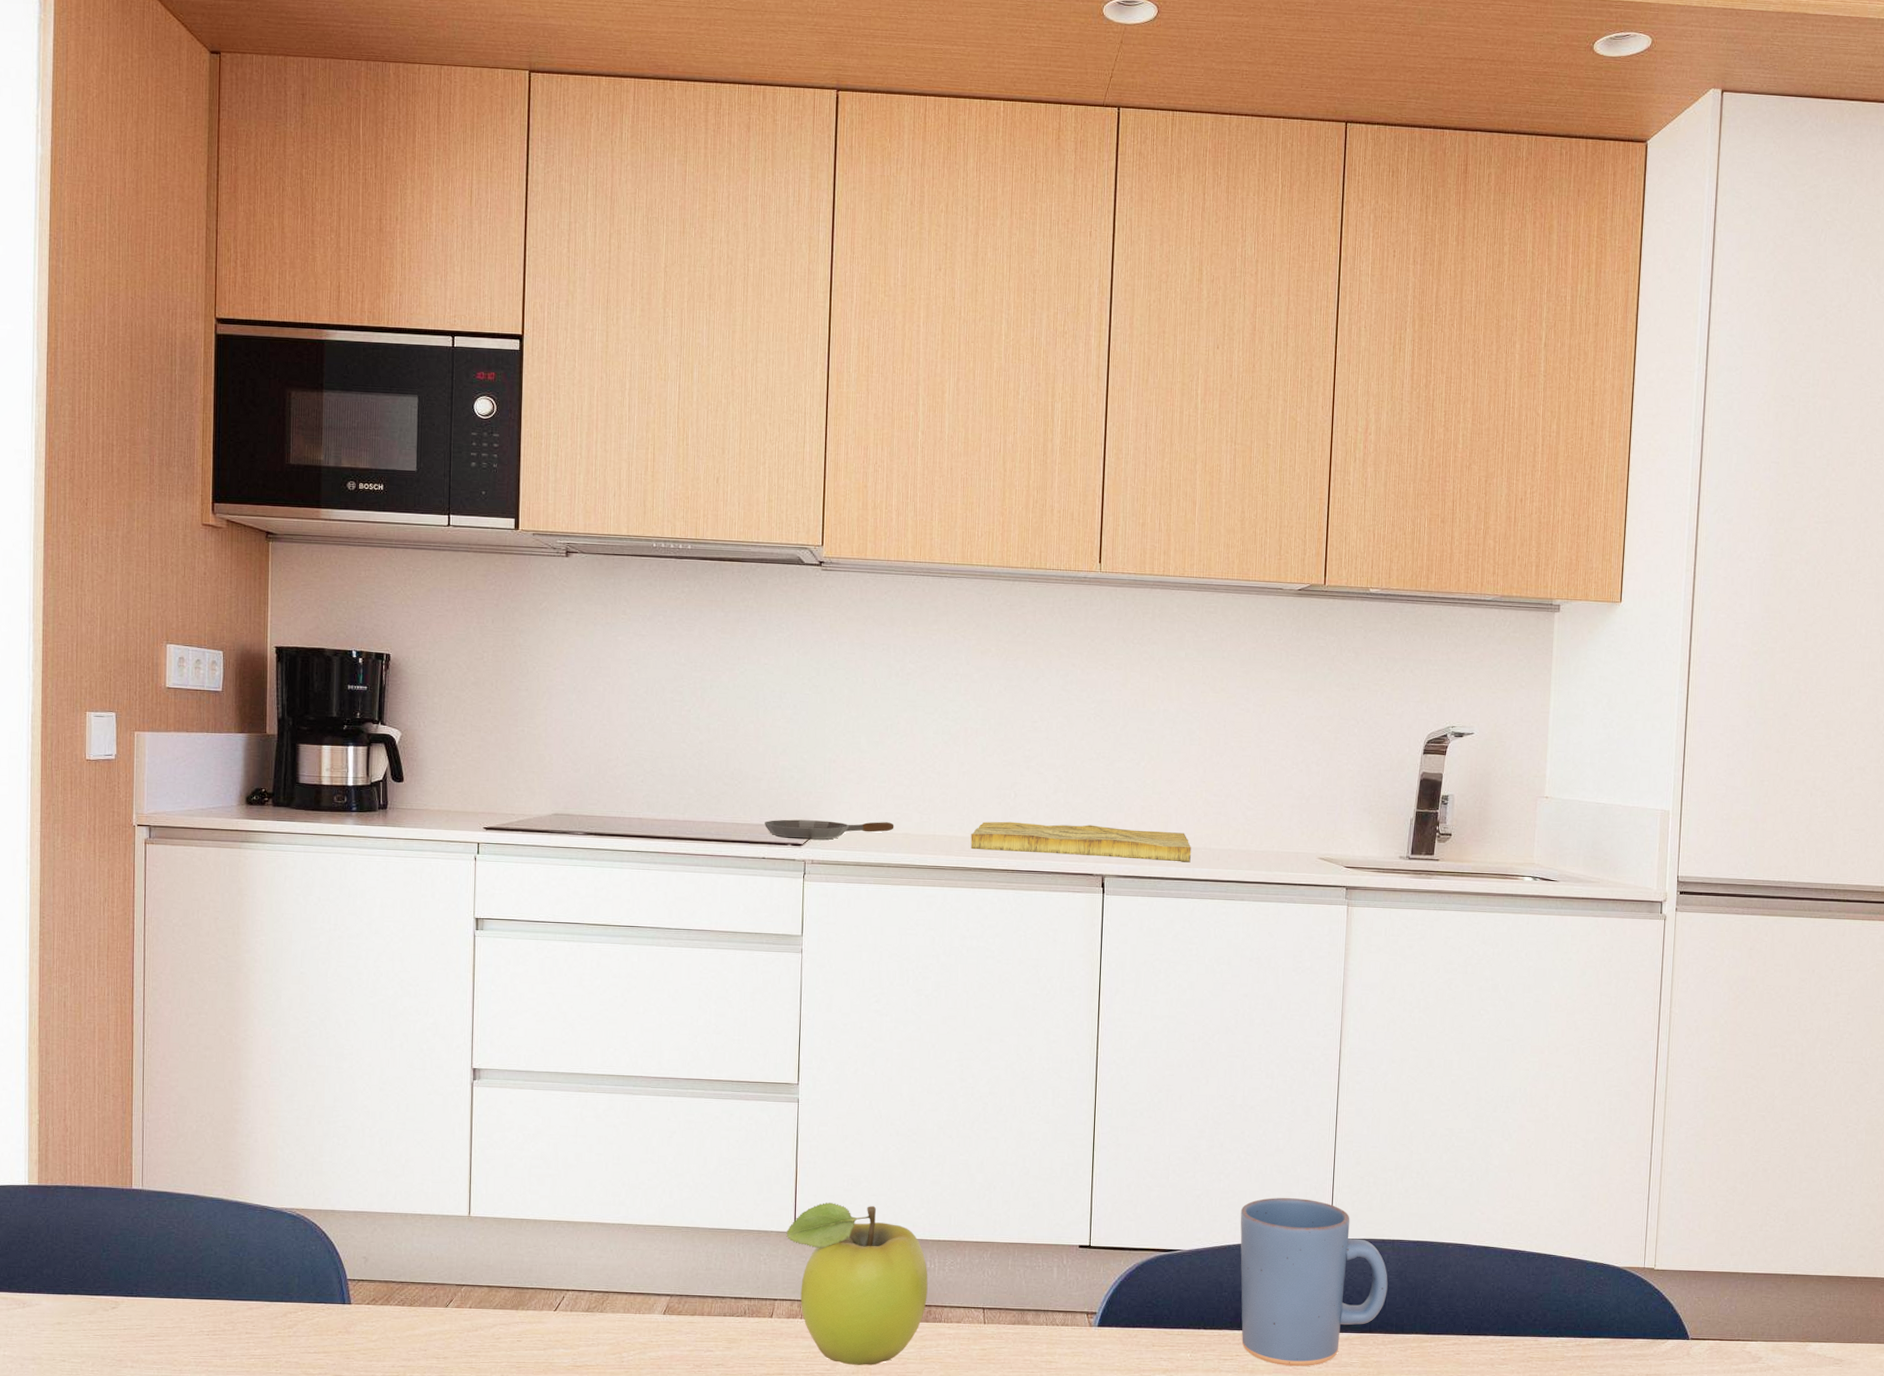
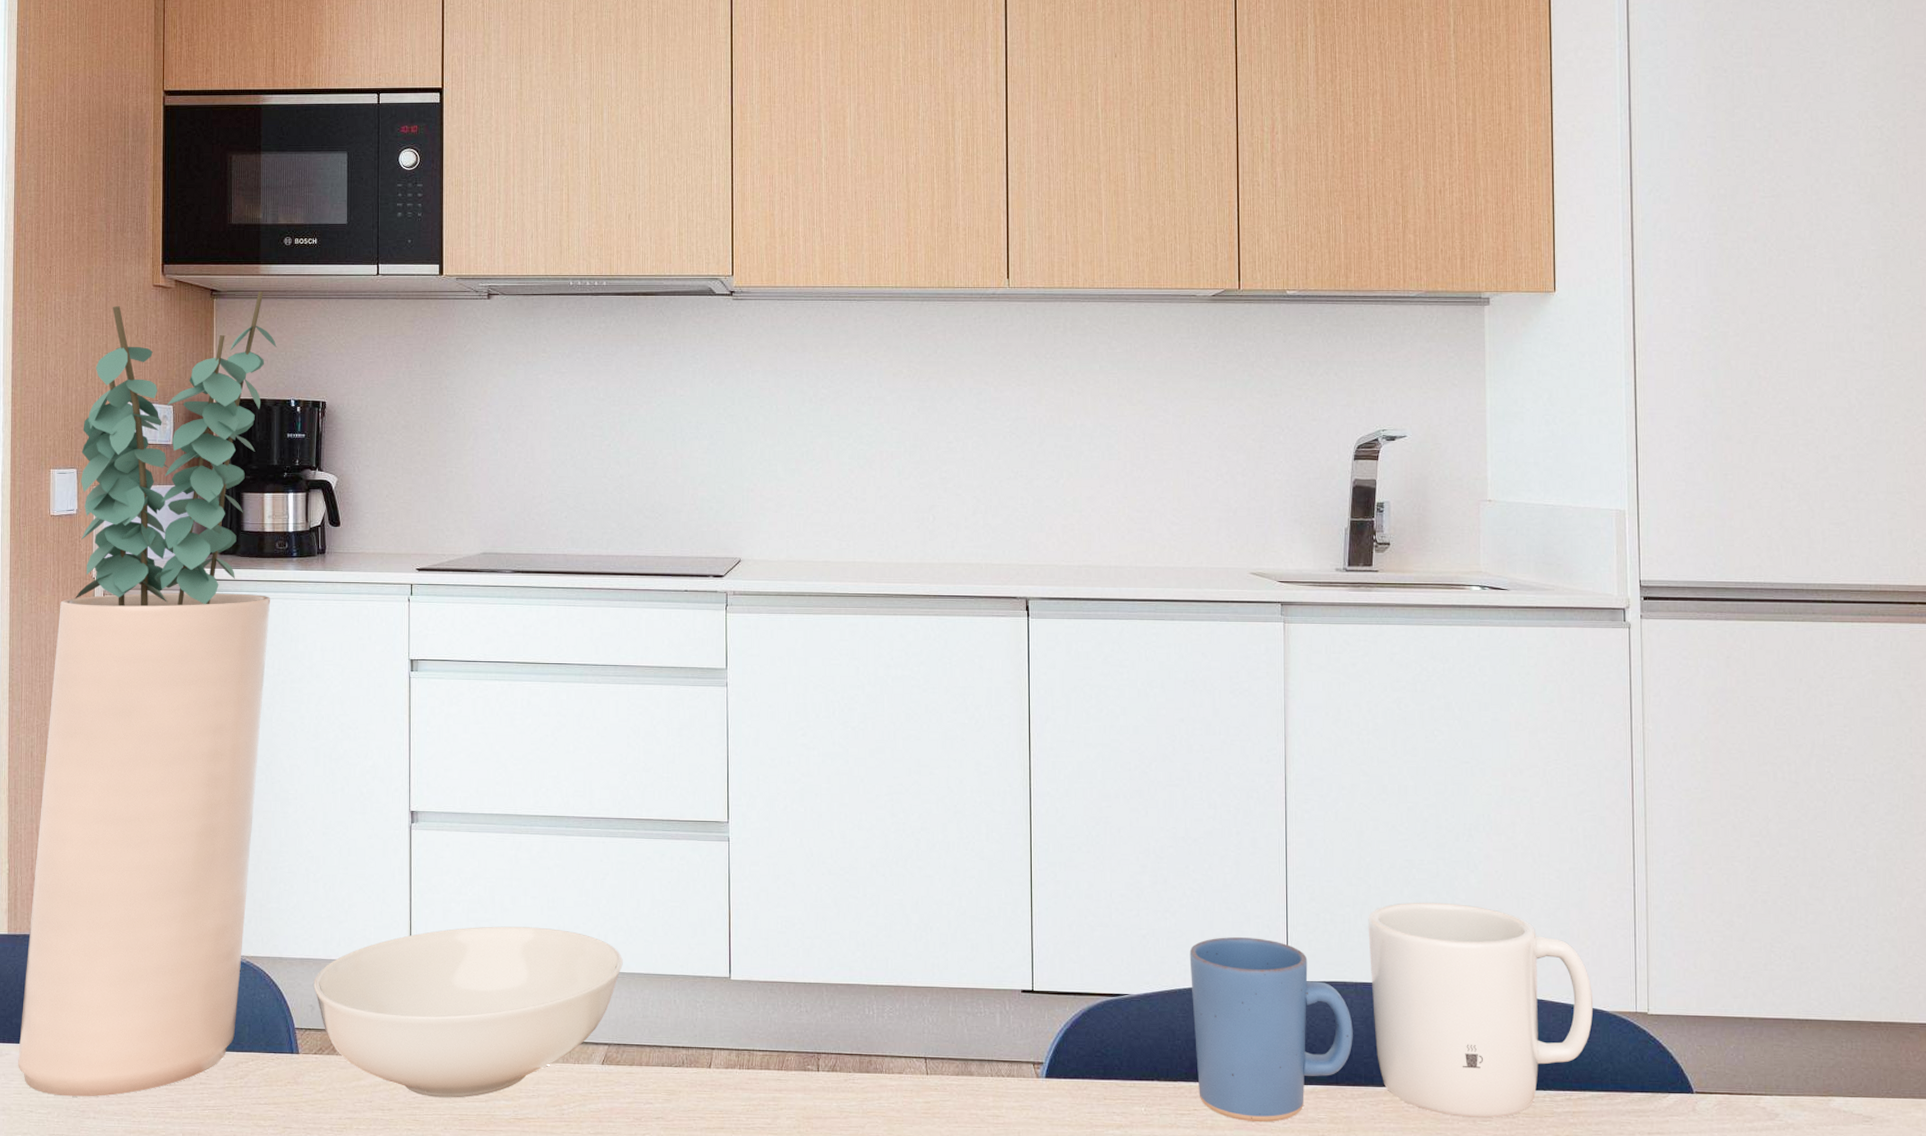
vase: none [49,536,338,1347] -> present [18,291,277,1097]
bowl: none [367,1181,688,1347] -> present [314,926,623,1098]
frying pan: present [765,819,894,840] -> none [686,550,814,571]
fruit: present [786,1202,928,1366] -> none [722,946,867,1119]
cutting board: present [970,821,1191,862] -> none [891,545,1116,581]
mug: none [1407,1167,1607,1363] -> present [1368,902,1594,1119]

